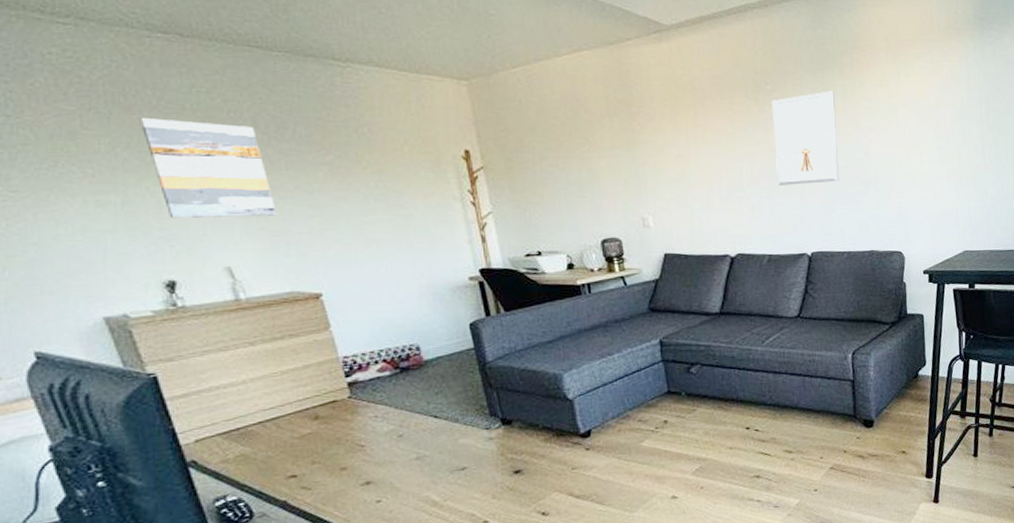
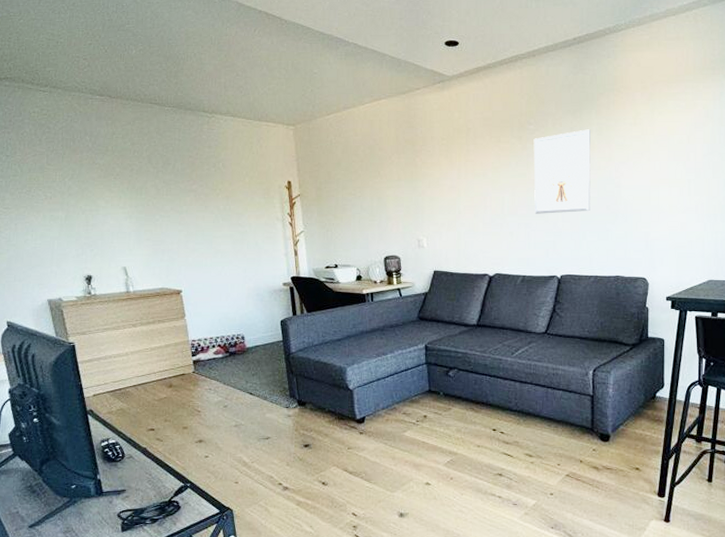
wall art: present [140,117,277,218] -> none [81,156,158,230]

